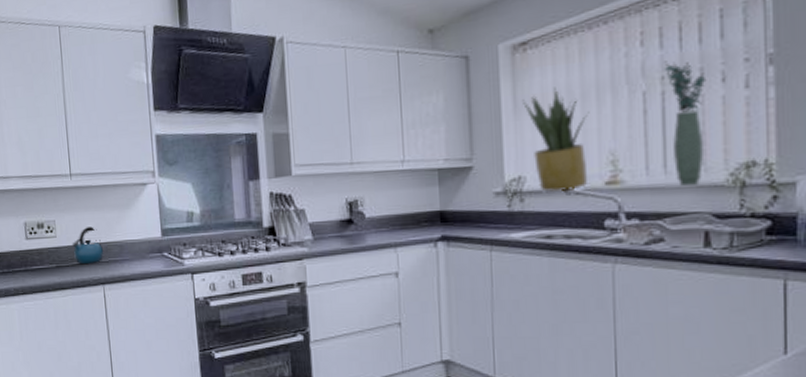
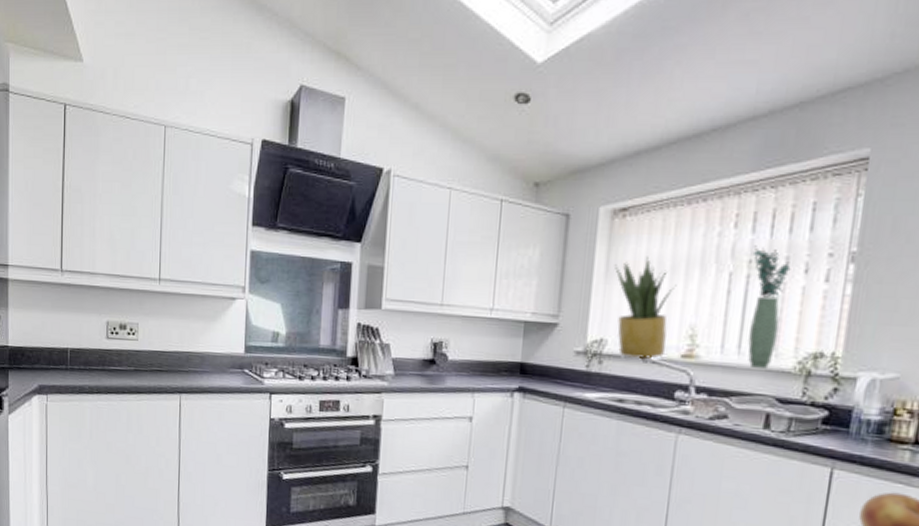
kettle: present [72,227,103,264] -> none [153,334,184,371]

